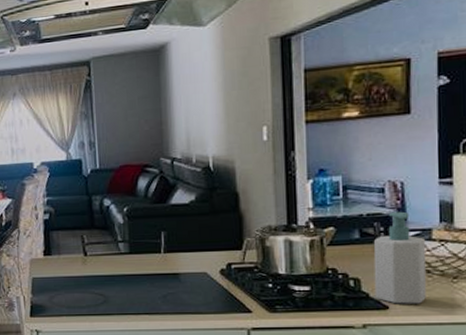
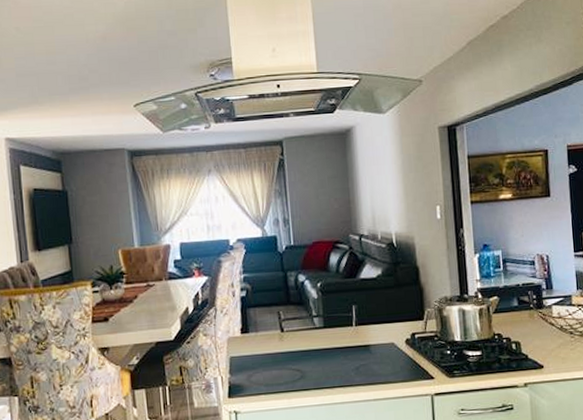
soap bottle: present [373,211,427,304] -> none [529,281,571,363]

